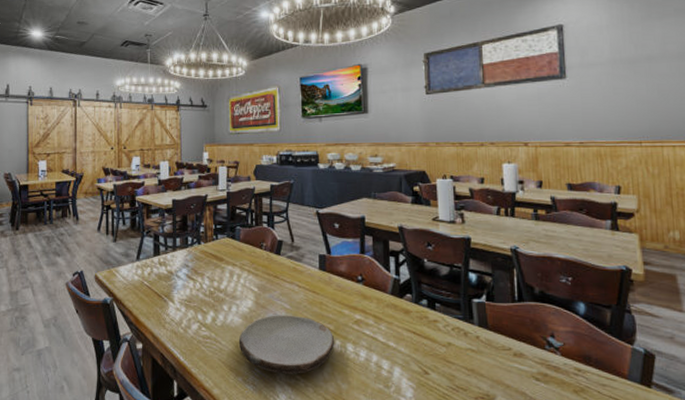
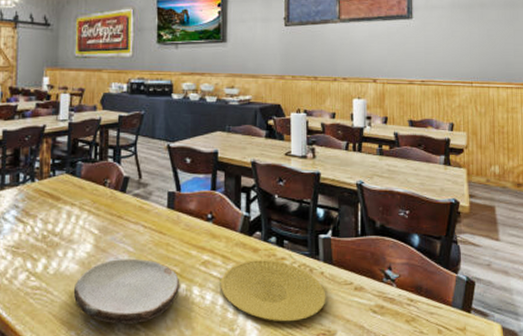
plate: none [374,321,483,383] -> present [221,260,326,322]

